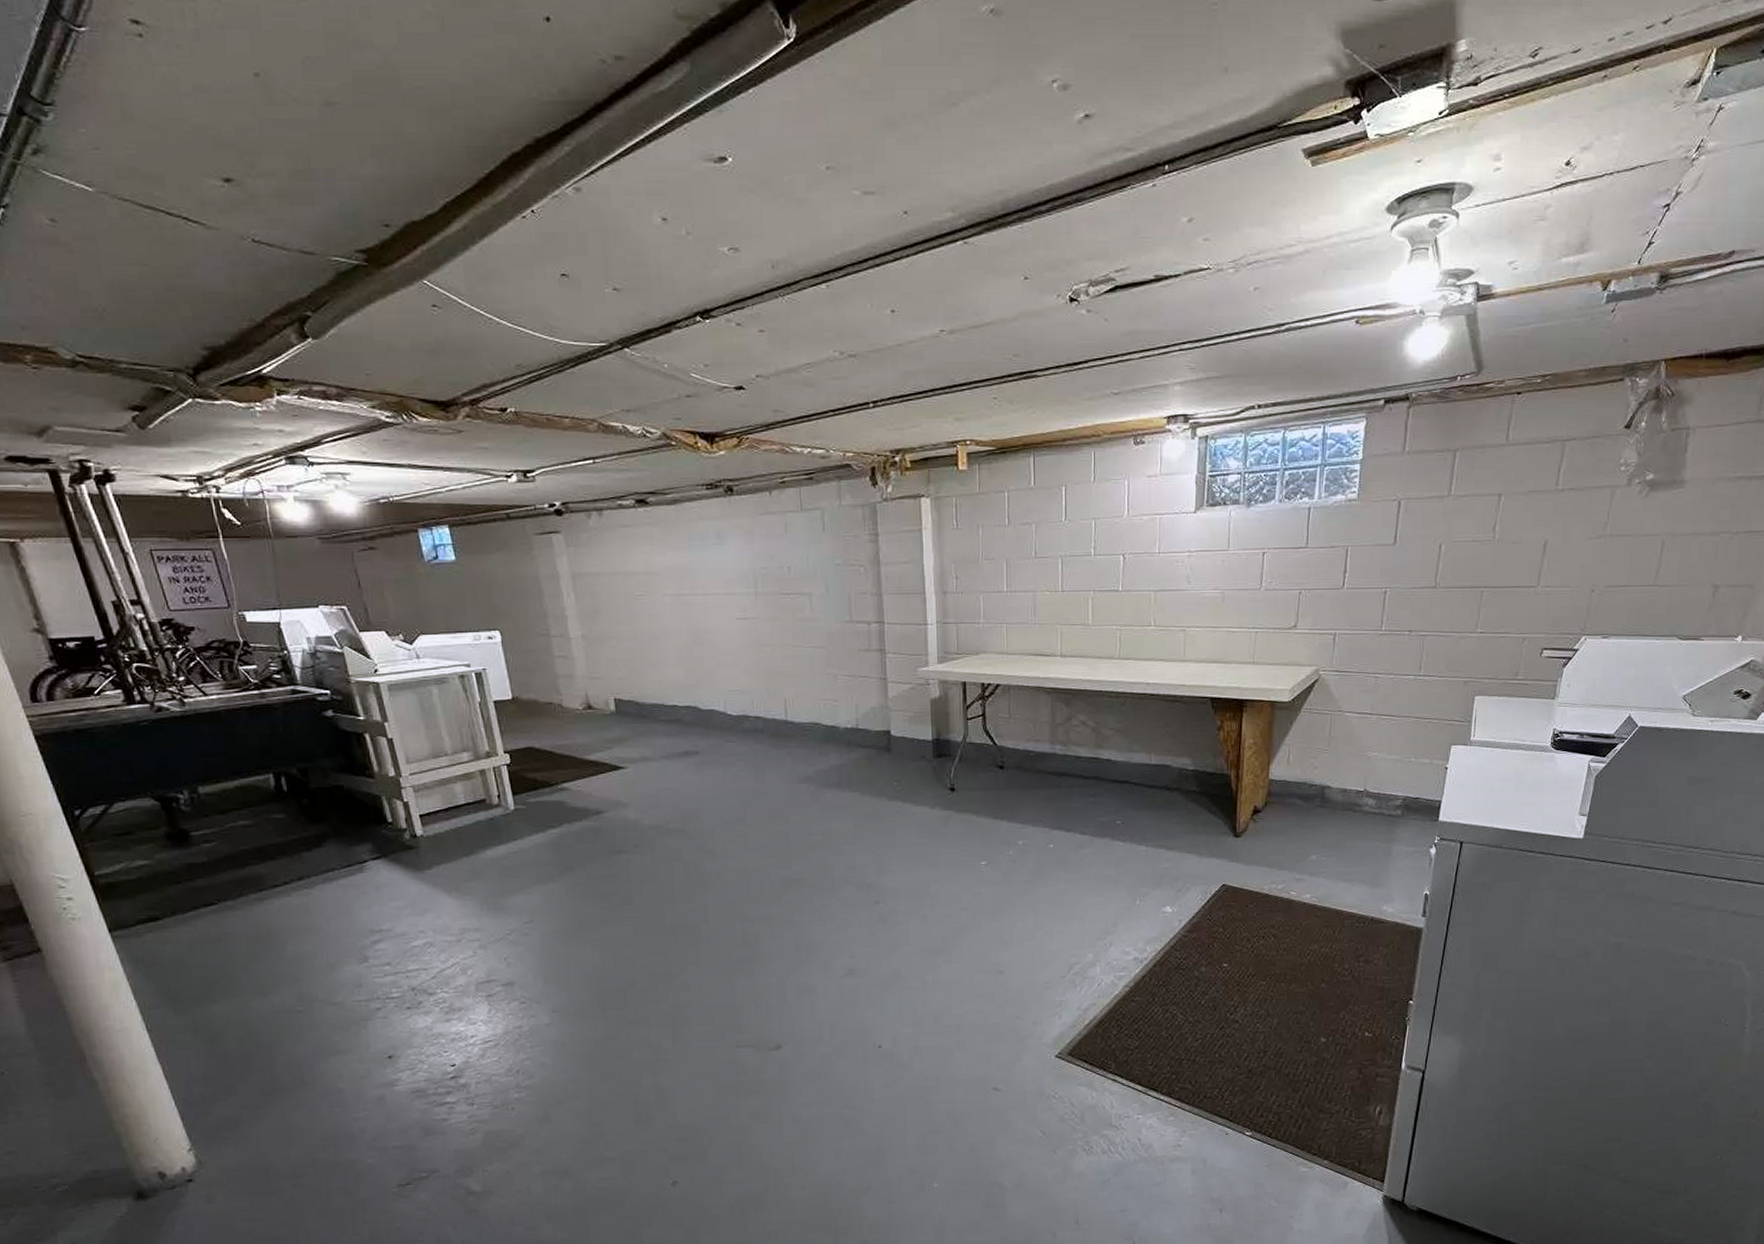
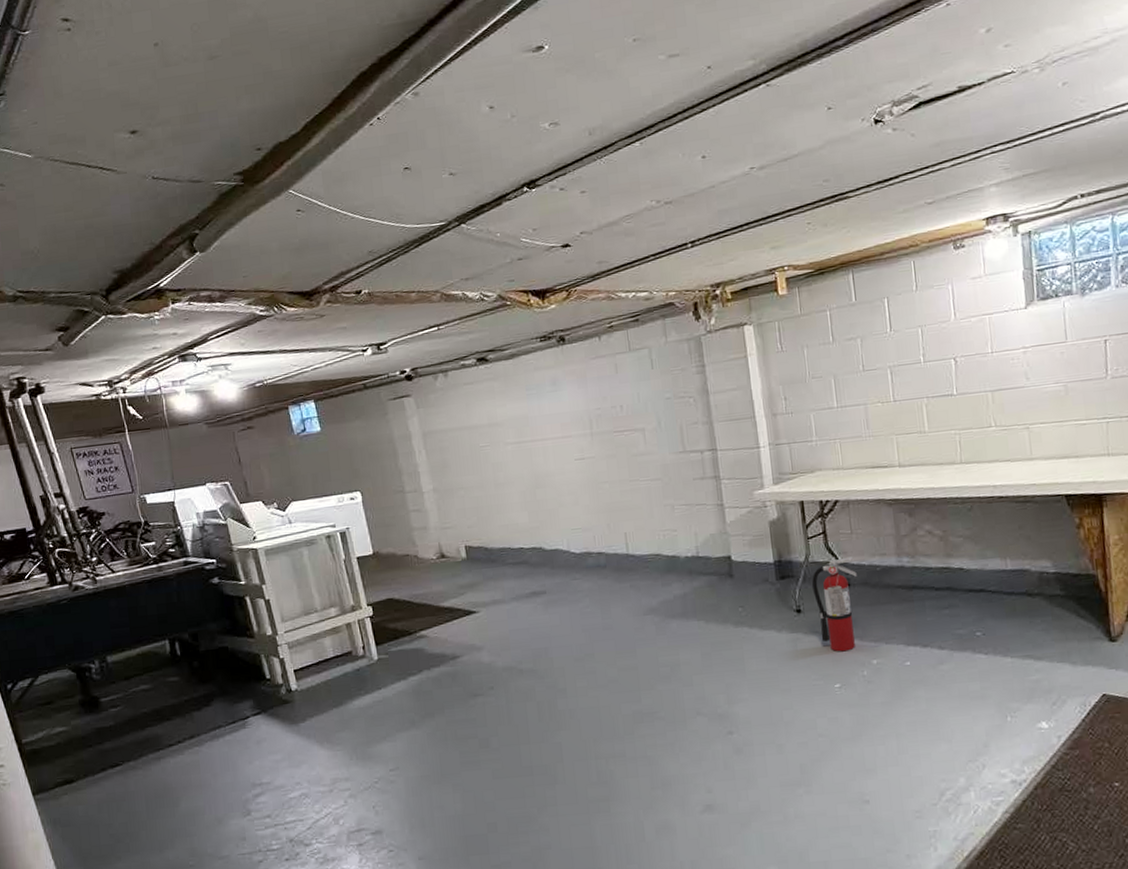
fire extinguisher: none [968,740,1011,831] -> present [812,557,857,652]

